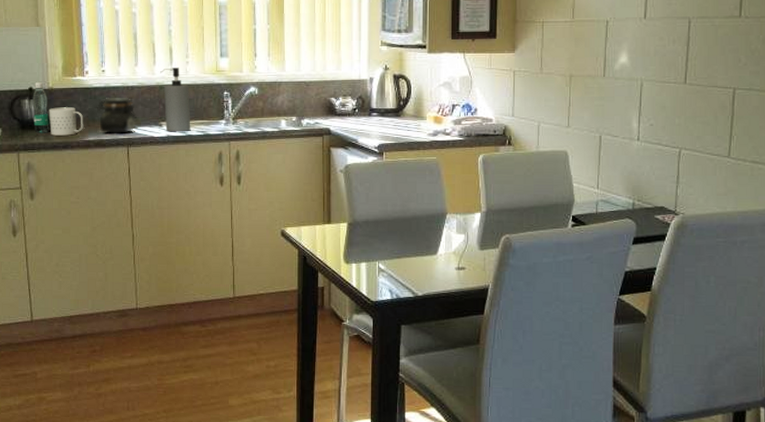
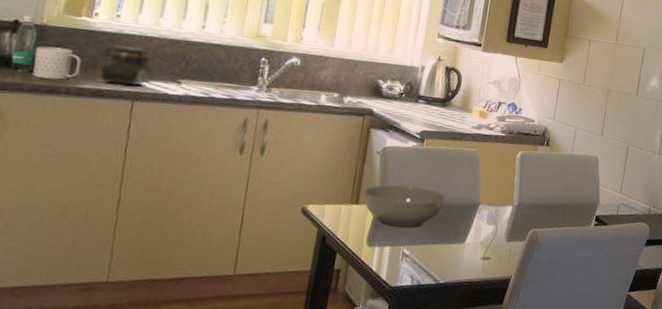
soap dispenser: present [160,67,191,132] -> none [184,24,222,94]
bowl: none [334,201,412,243] -> present [363,185,446,228]

